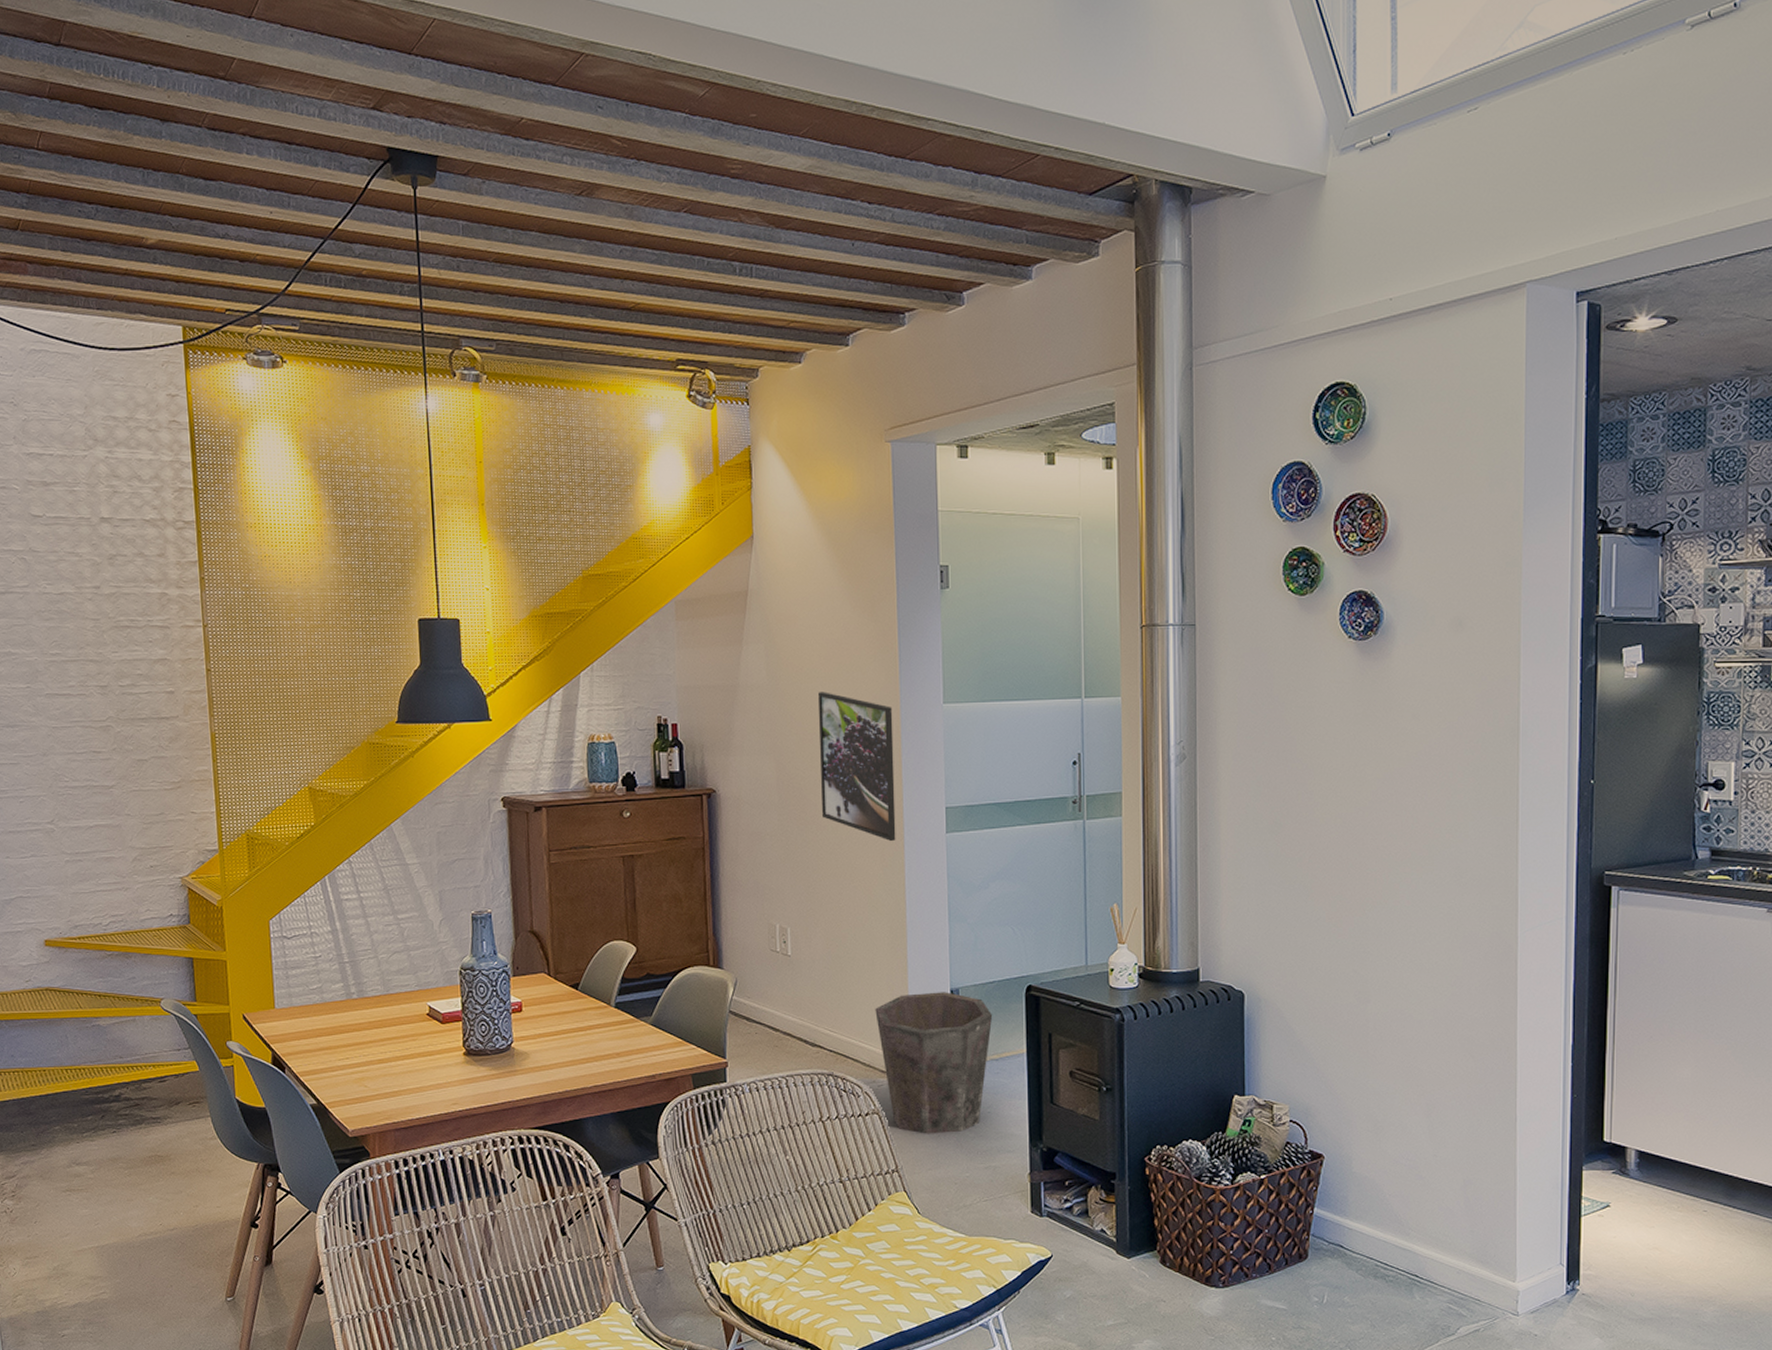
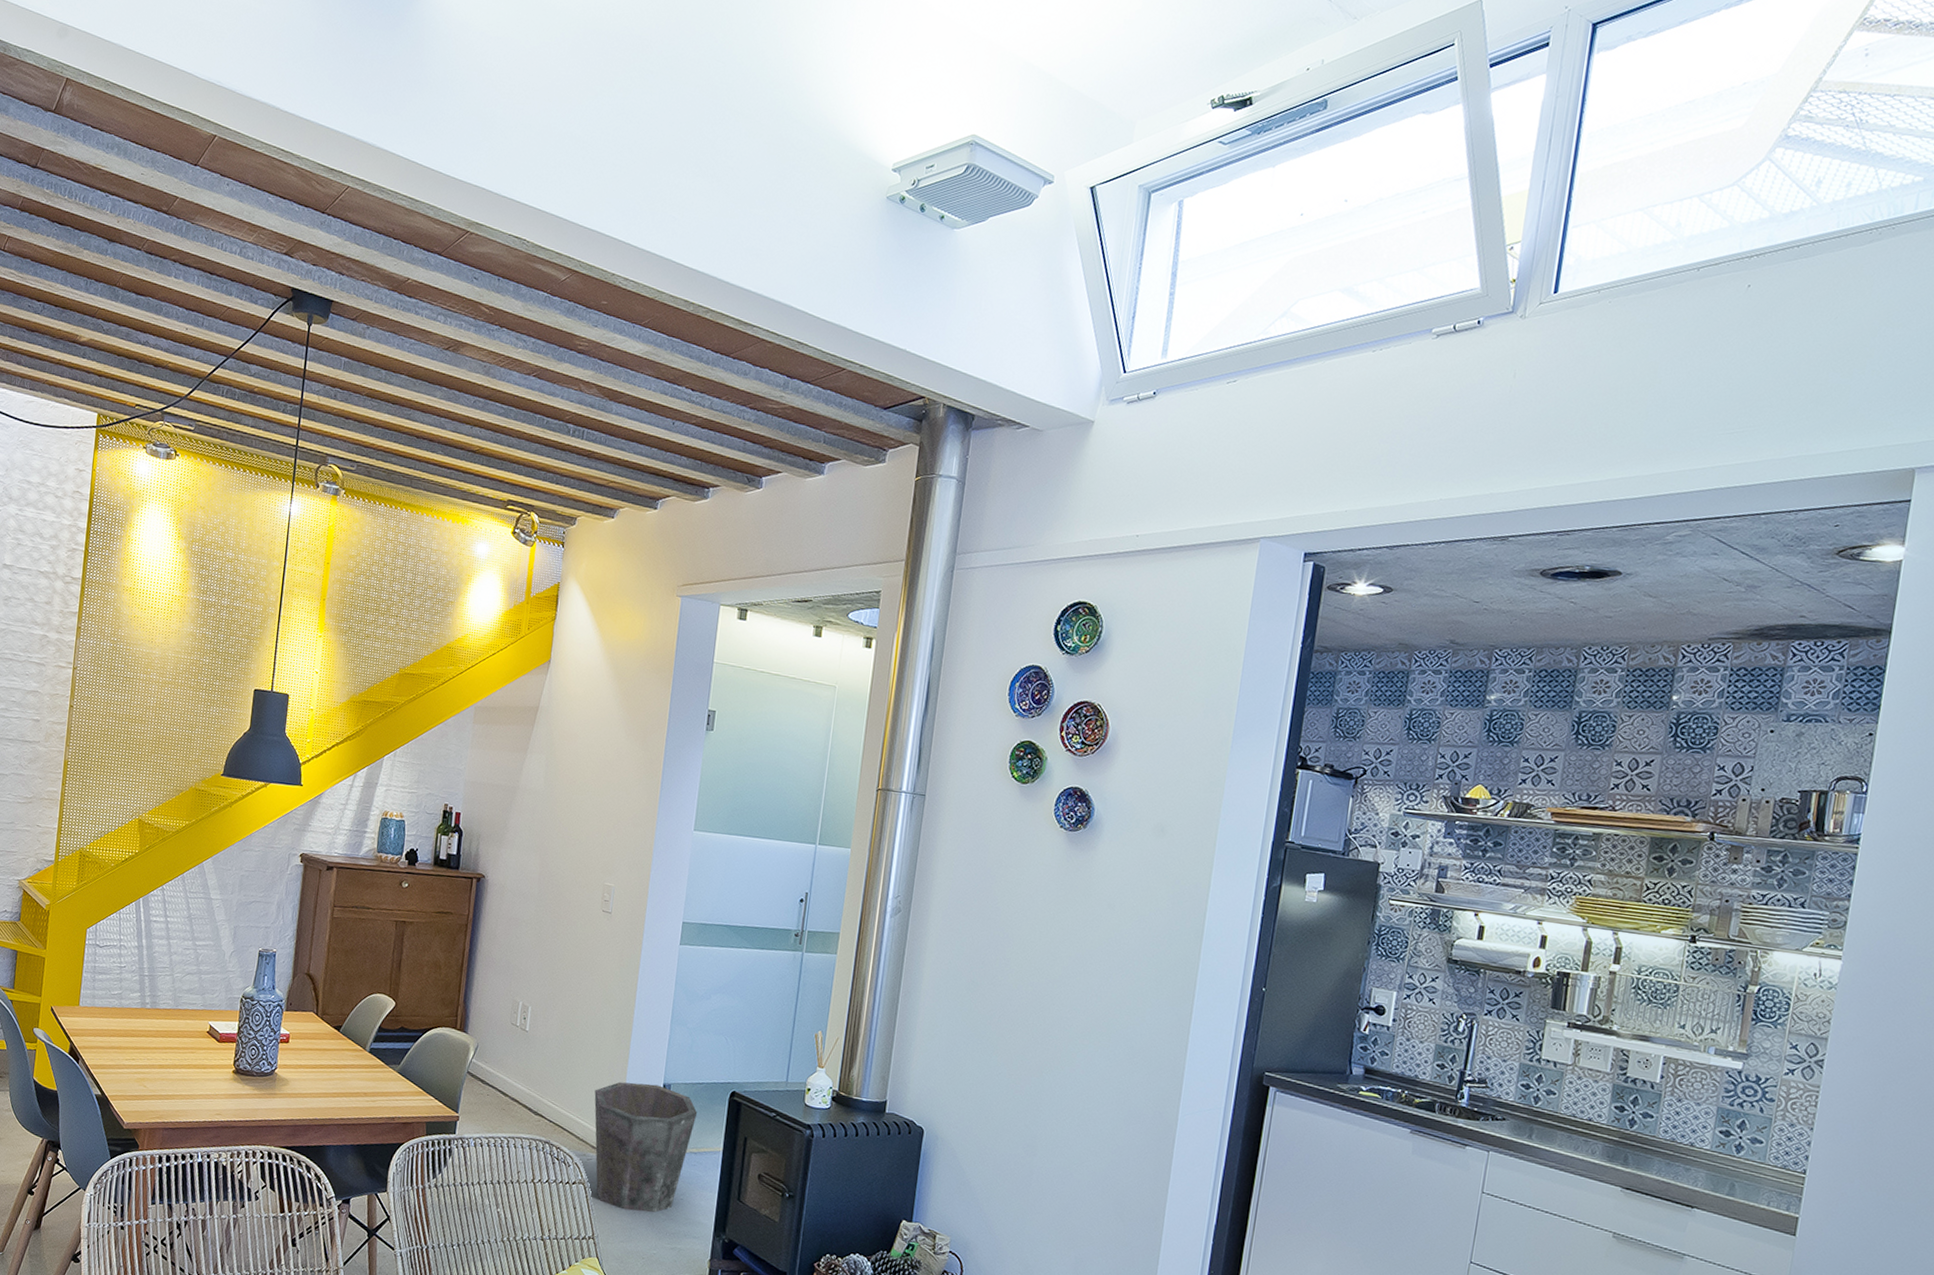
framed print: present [817,692,896,842] -> none [574,804,649,945]

